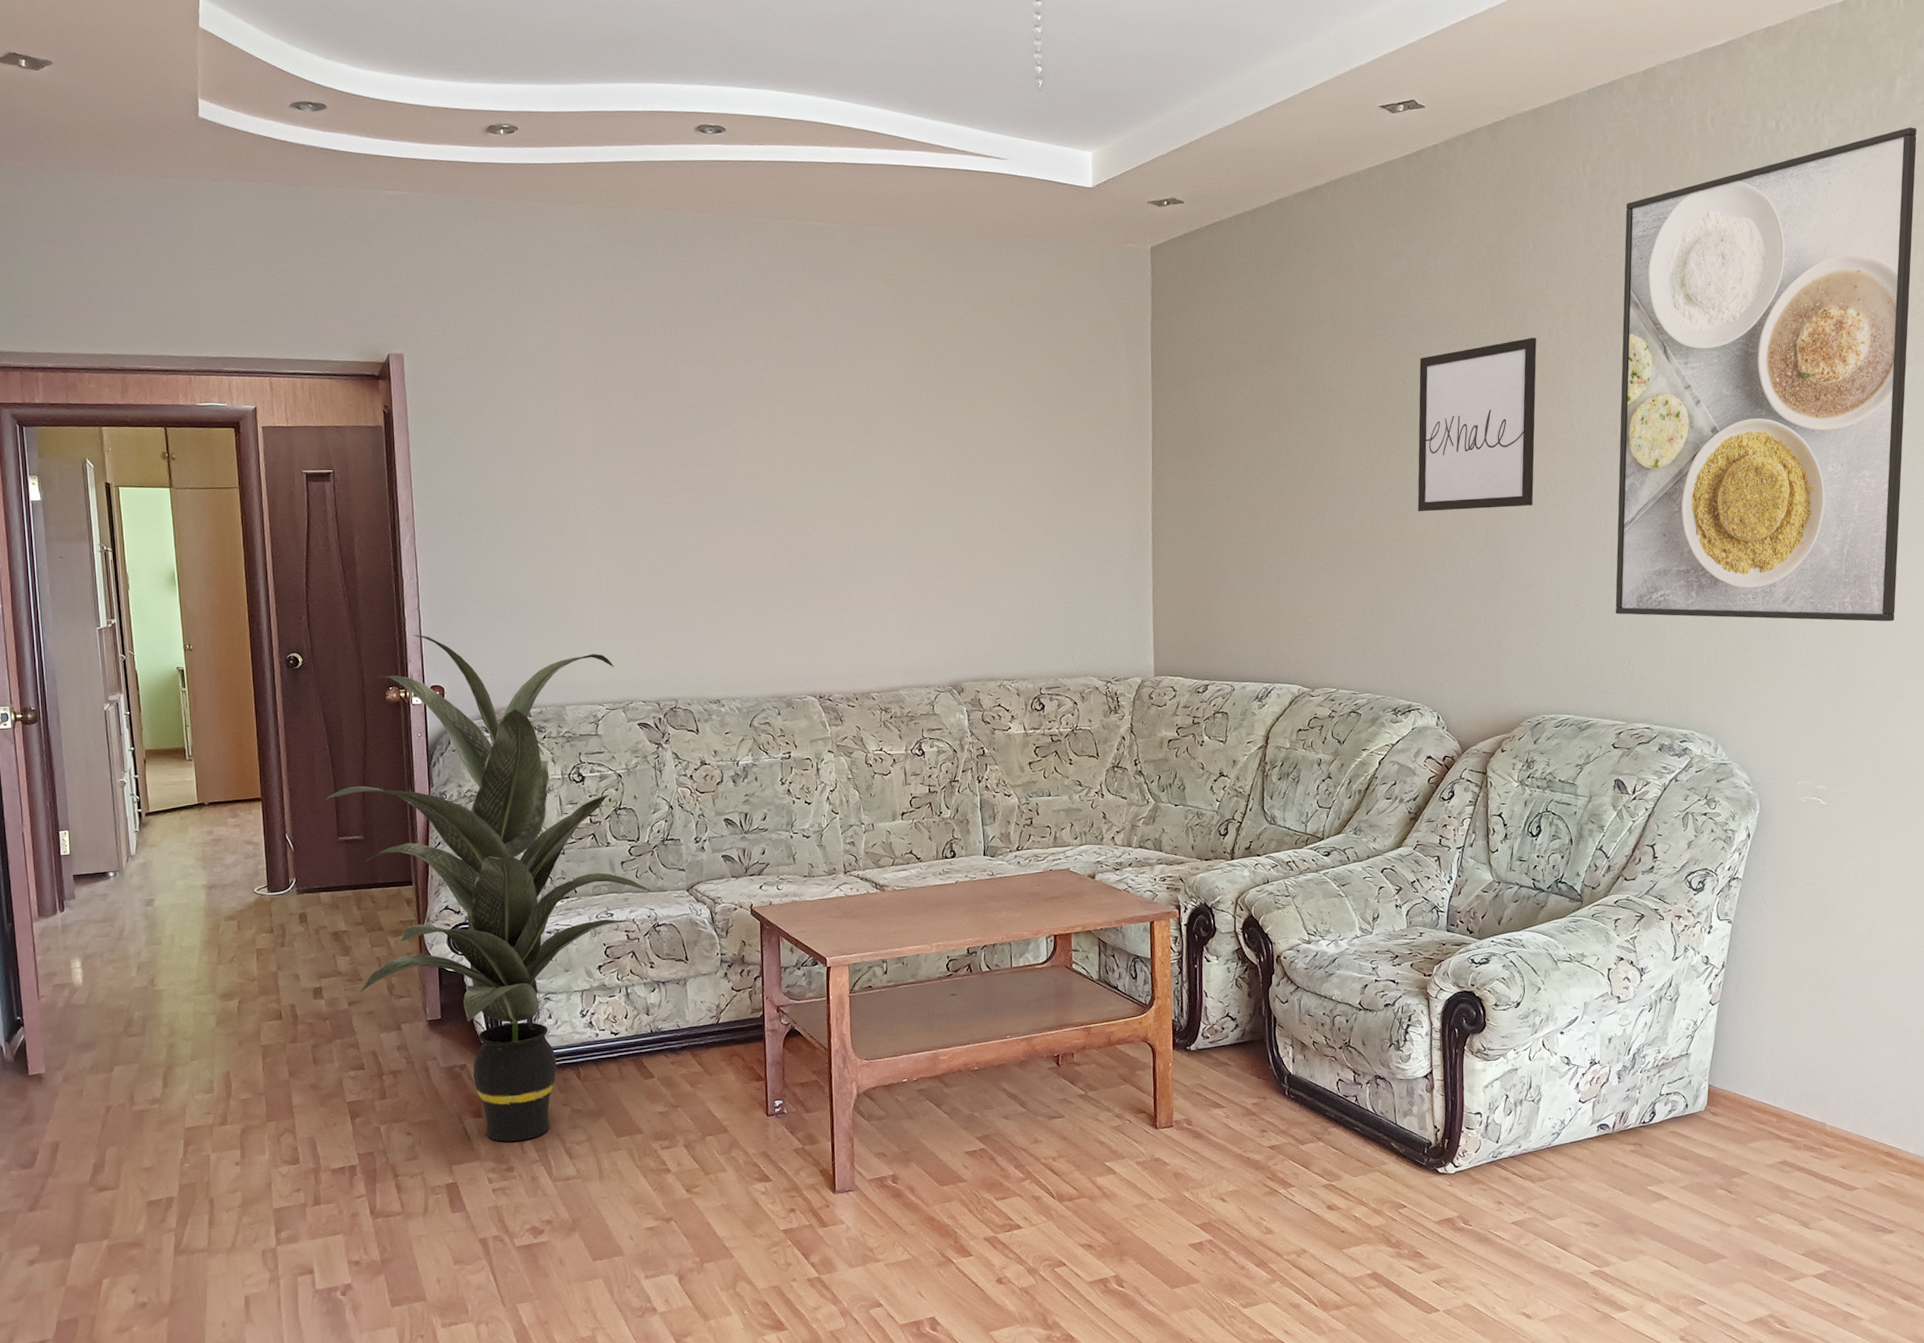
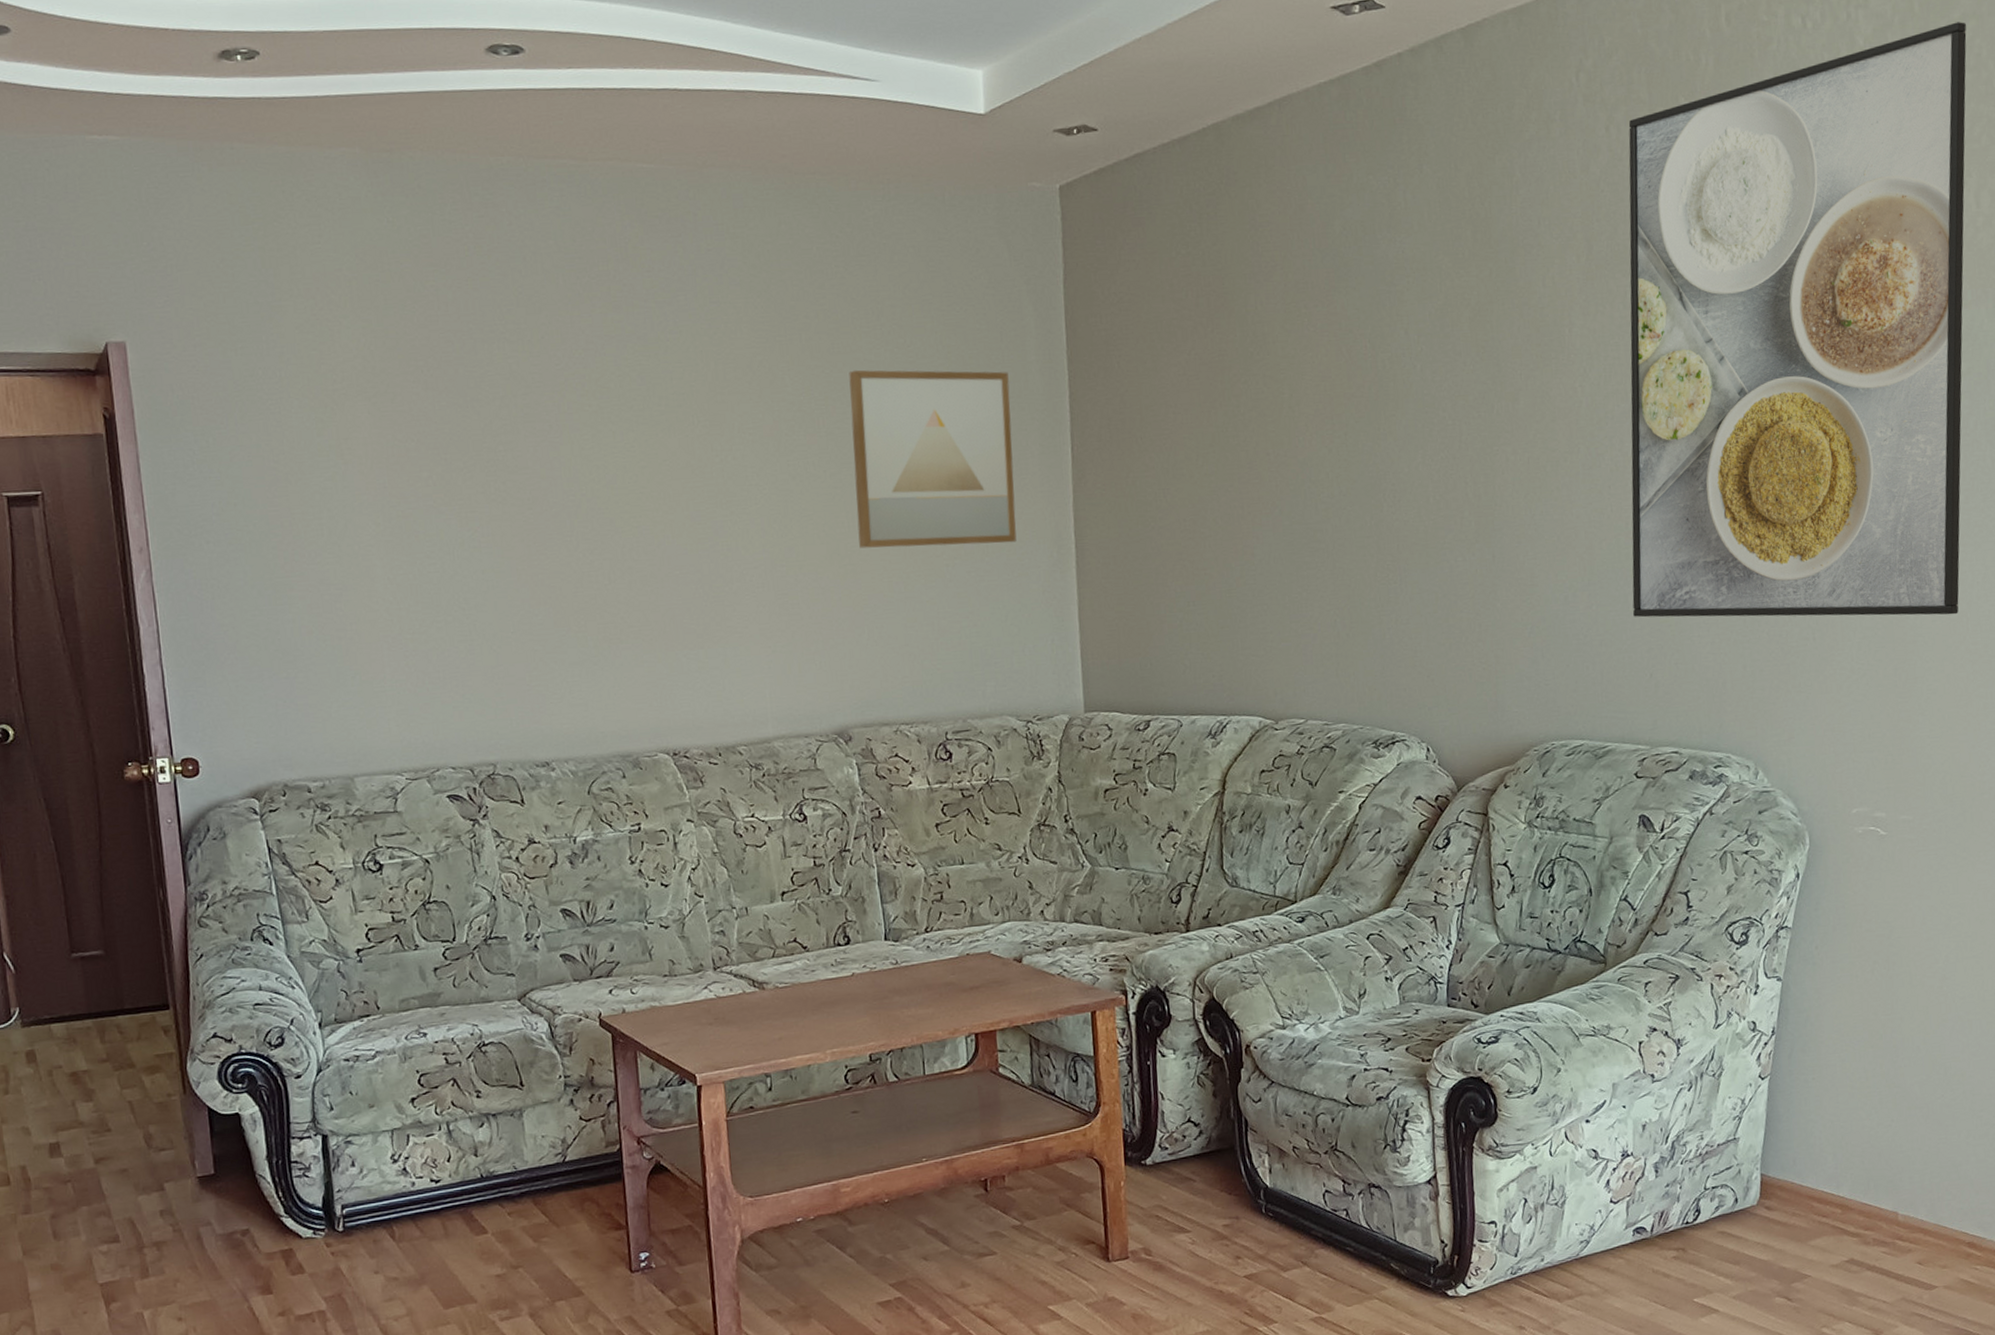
indoor plant: present [325,634,654,1142] -> none [52,695,477,1323]
wall art: none [973,391,1105,537] -> present [849,370,1017,549]
wall art: present [1417,338,1537,512] -> none [1389,286,1532,502]

